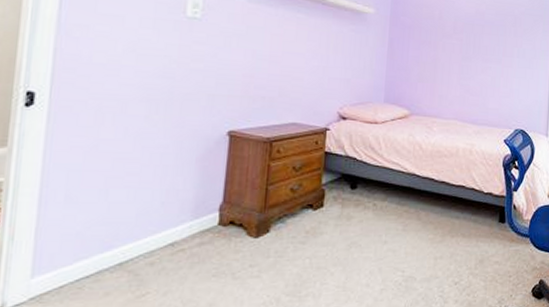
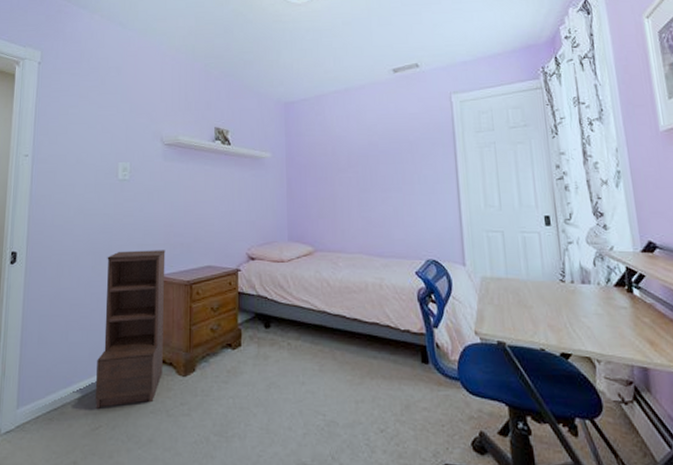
bookshelf: none [141,100,243,274] -> present [94,250,166,409]

